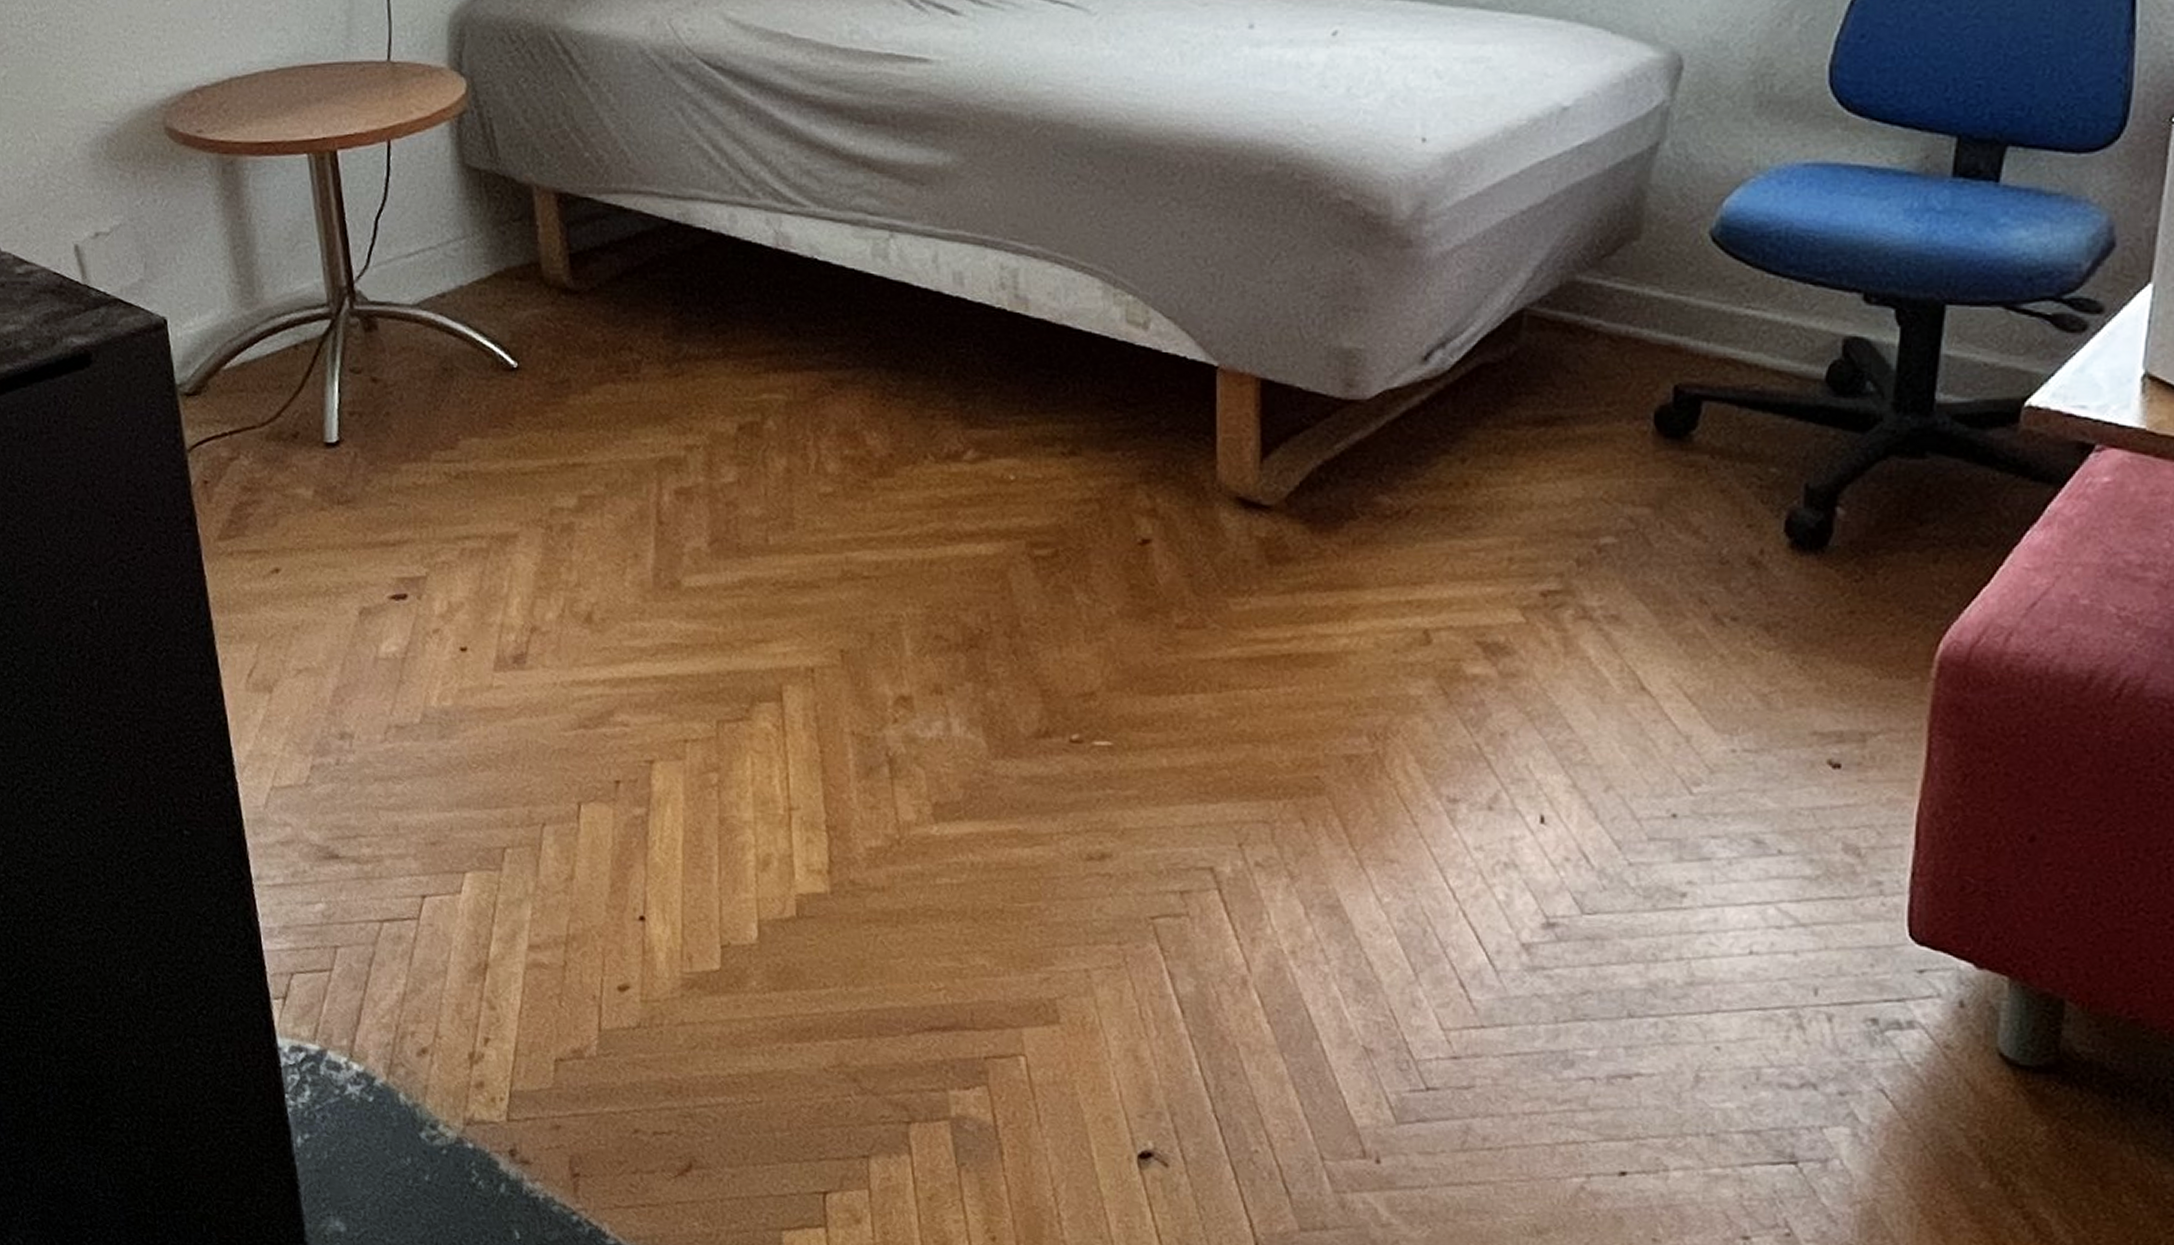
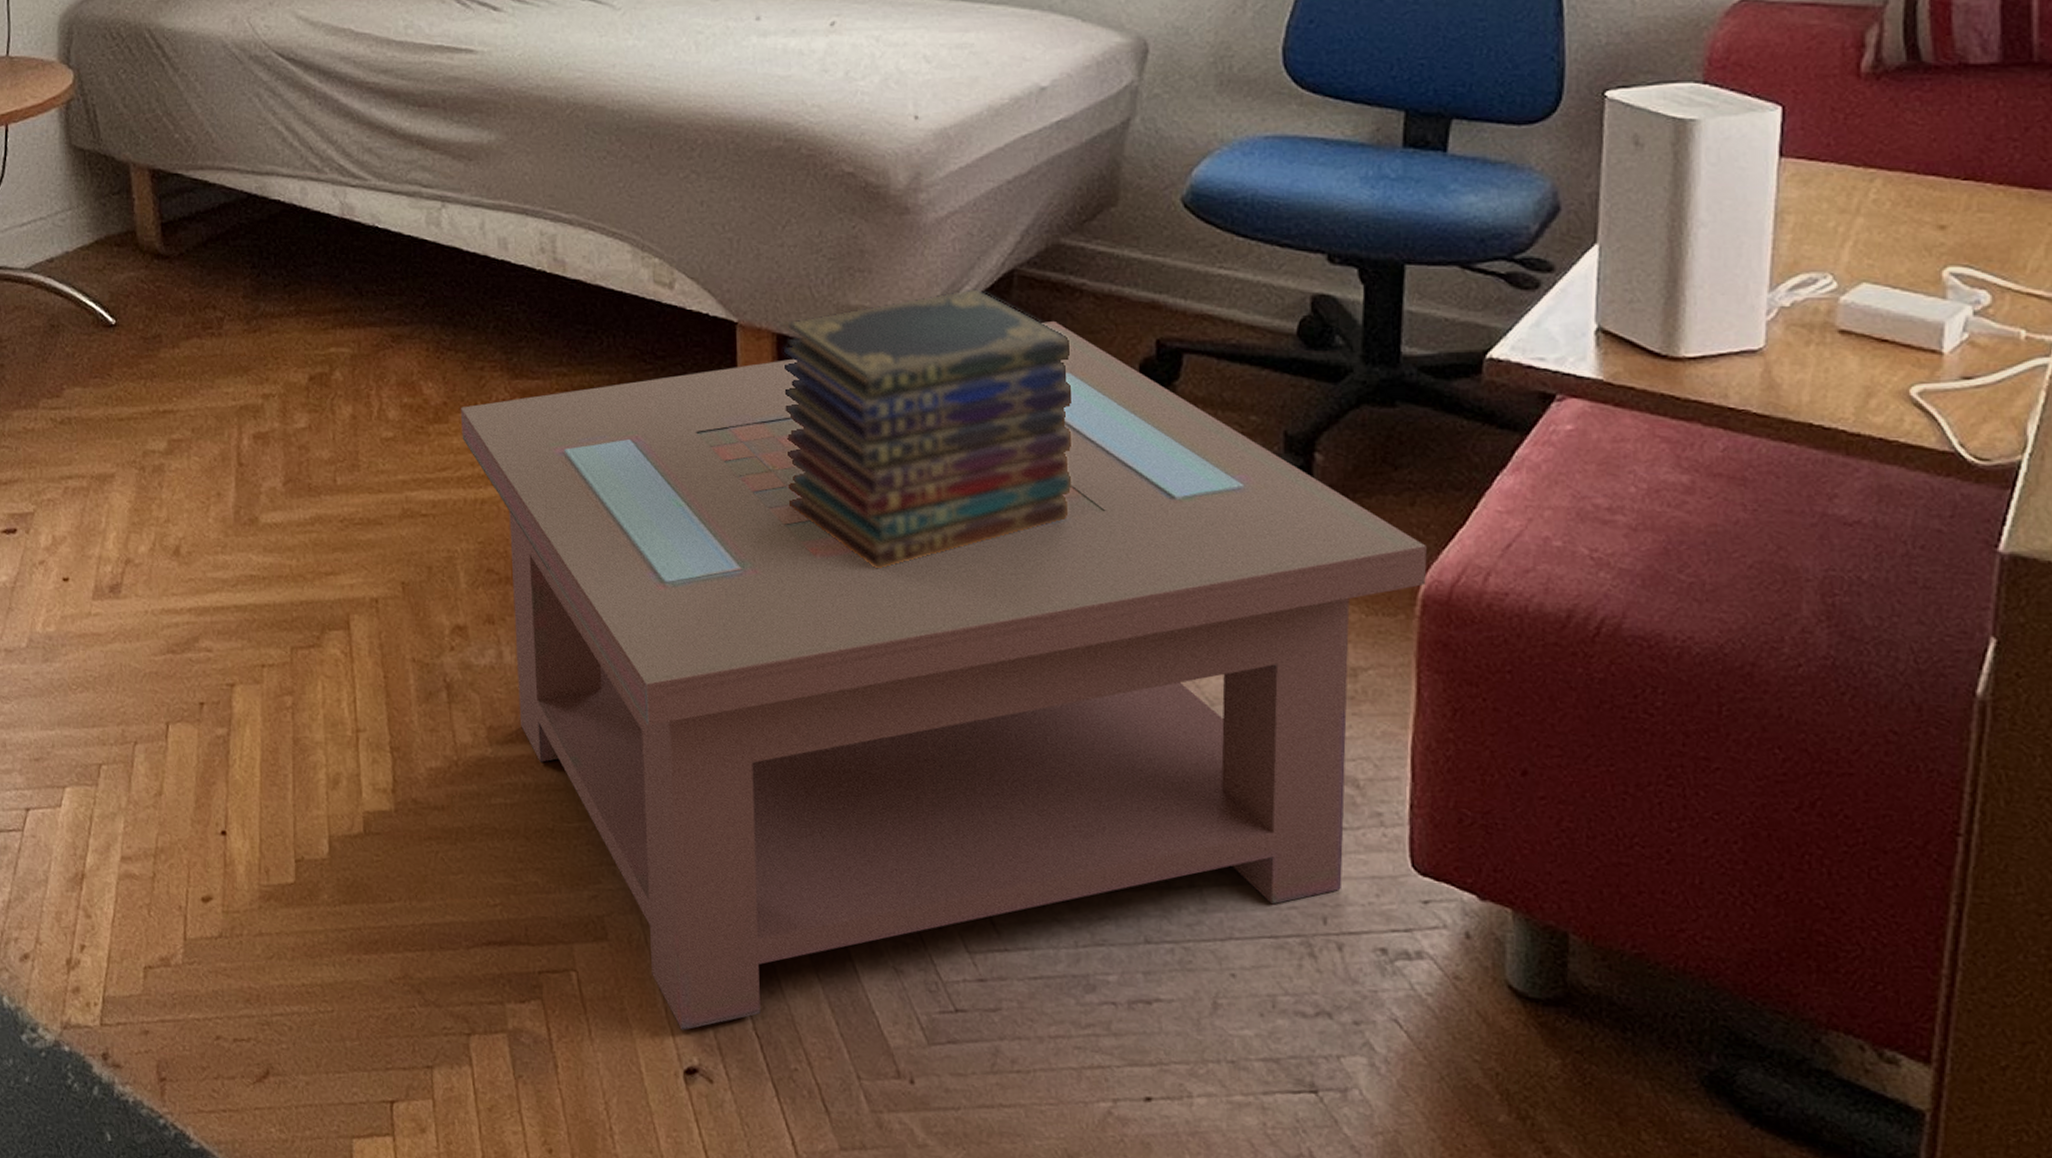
coffee table: none [909,365,1948,1114] -> present [461,320,1427,1030]
book stack: none [1267,328,1582,633] -> present [784,287,1073,569]

